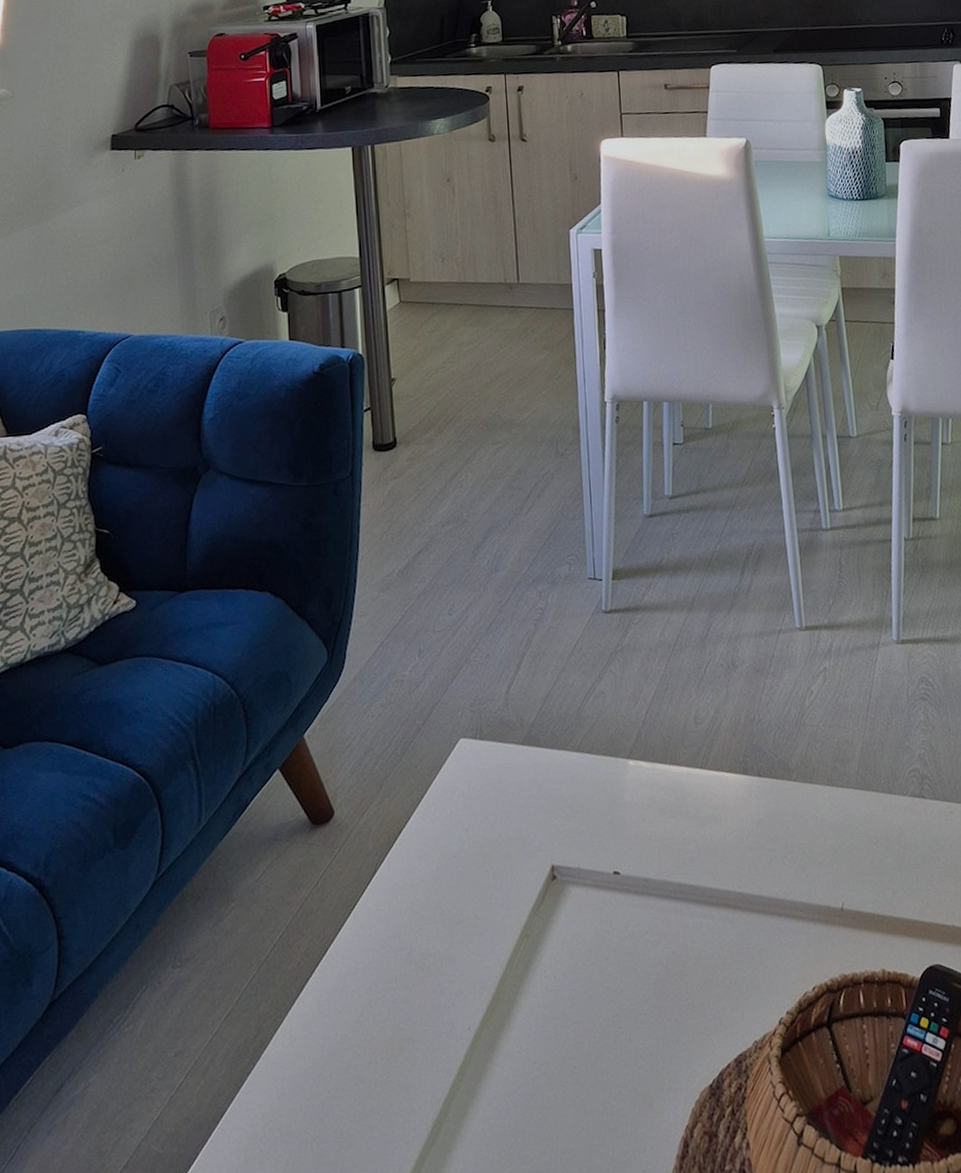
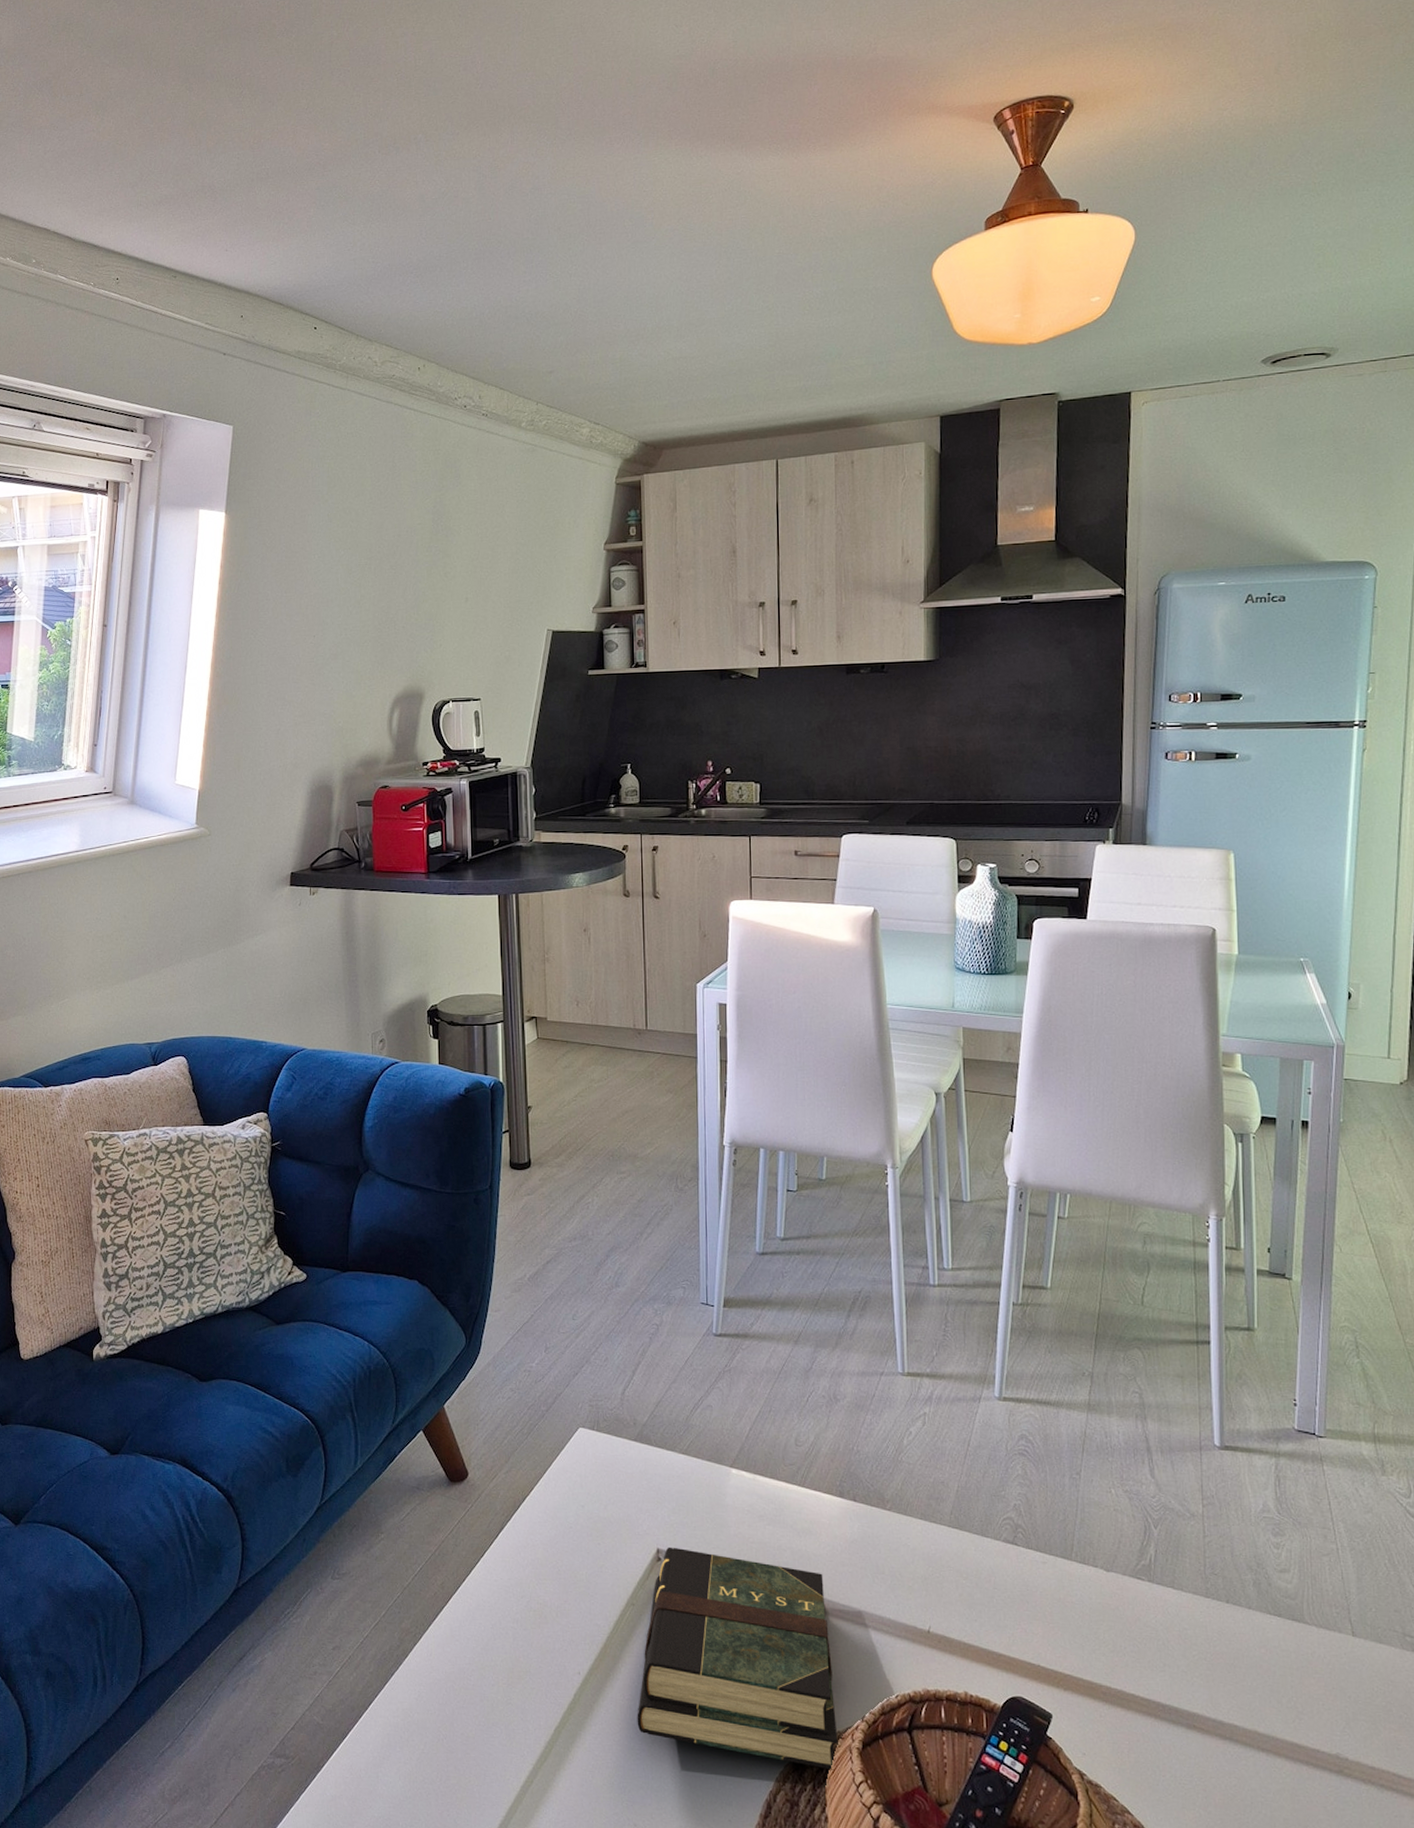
book: none [536,860,756,1088] -> present [637,1547,838,1770]

